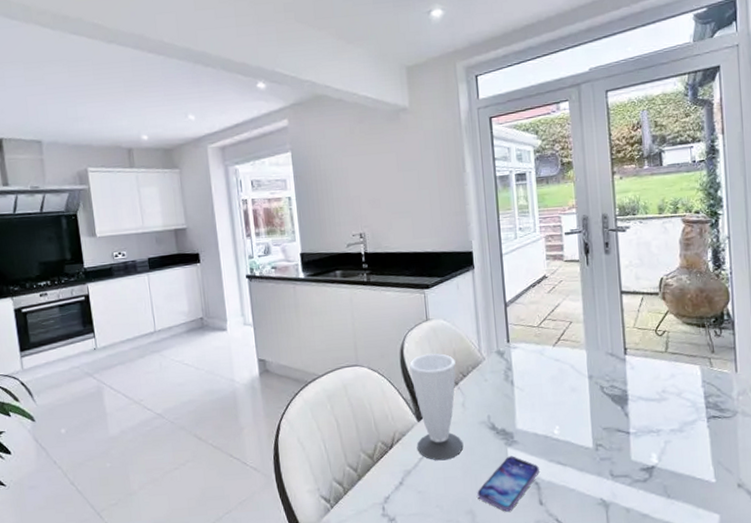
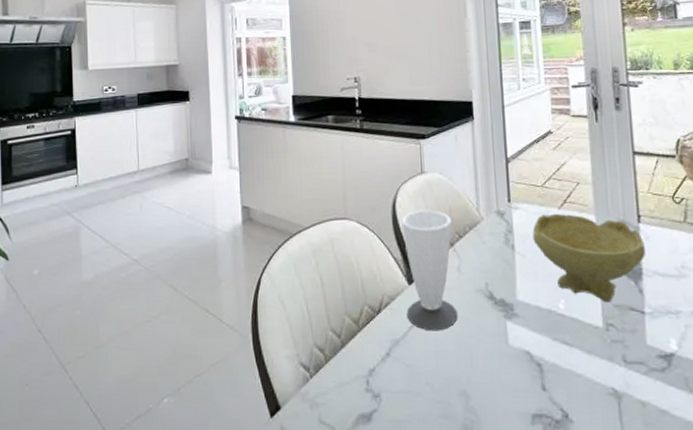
smartphone: present [477,456,539,512] -> none [472,331,542,396]
bowl: none [530,350,631,426] -> present [532,213,645,303]

